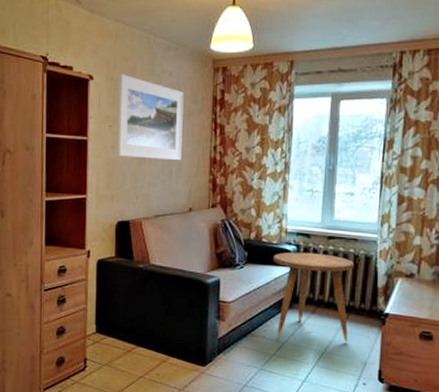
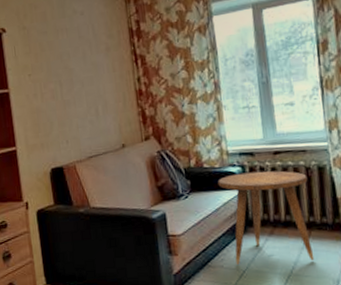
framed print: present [117,74,184,161] -> none [31,21,106,104]

